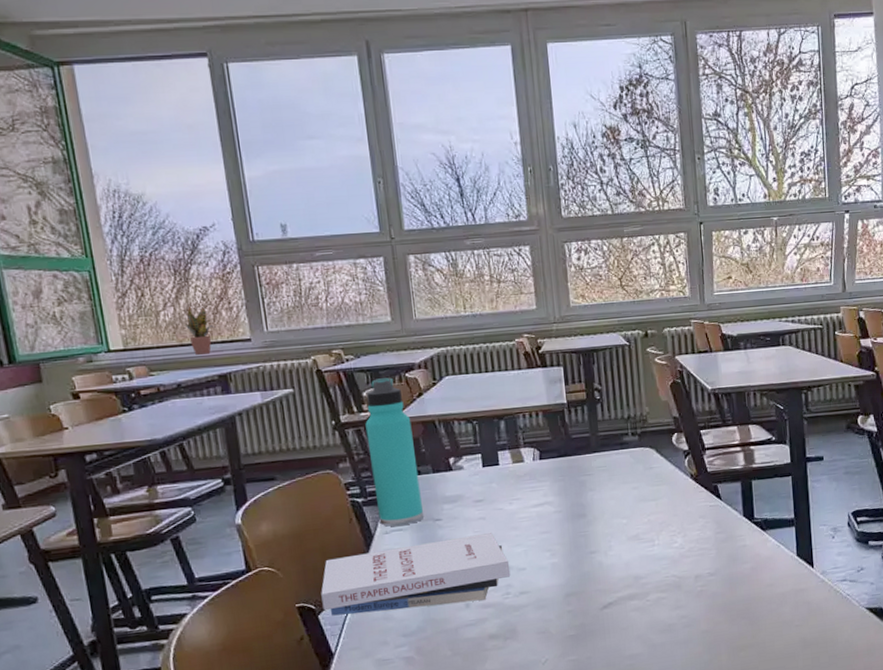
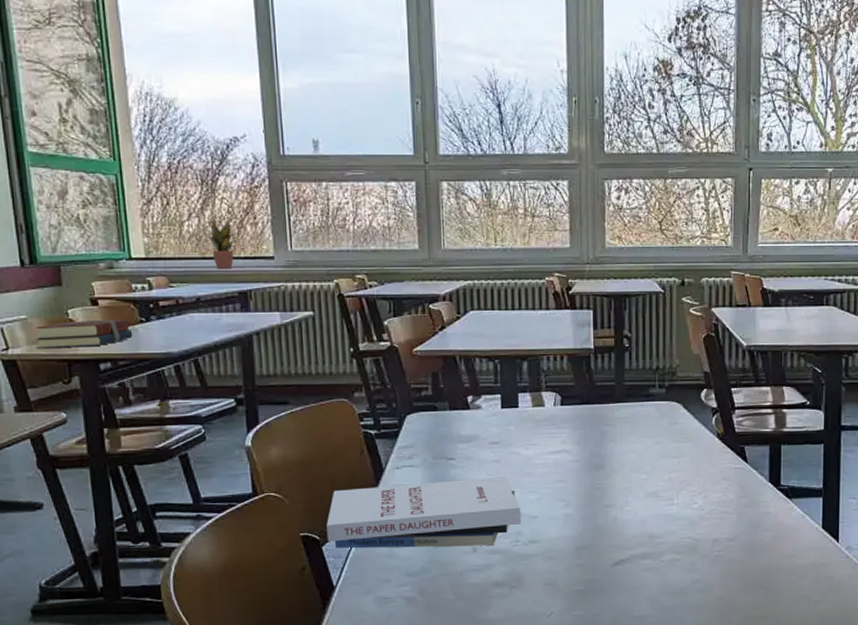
books: none [19,410,117,446] -> present [36,319,133,349]
thermos bottle: present [365,377,424,527] -> none [384,308,438,462]

